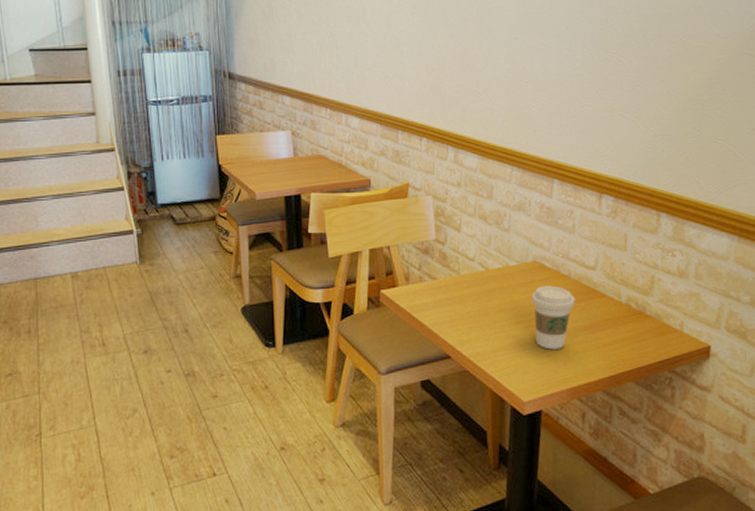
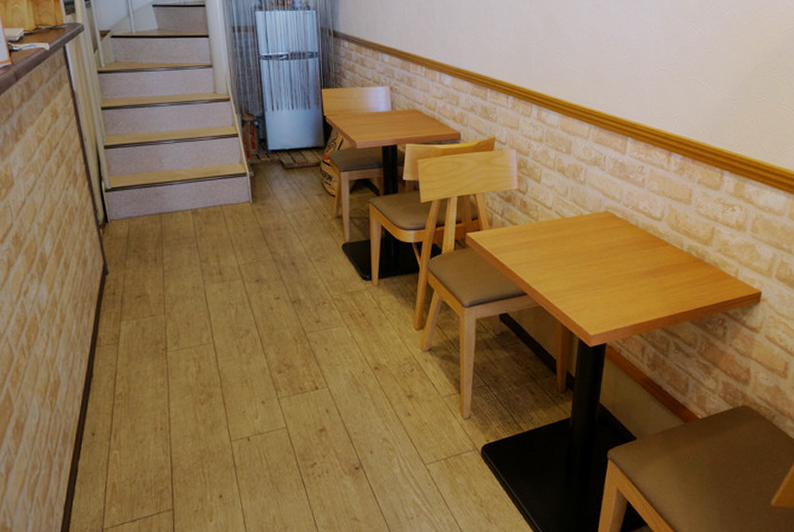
coffee cup: present [531,285,575,350] -> none [602,234,641,291]

